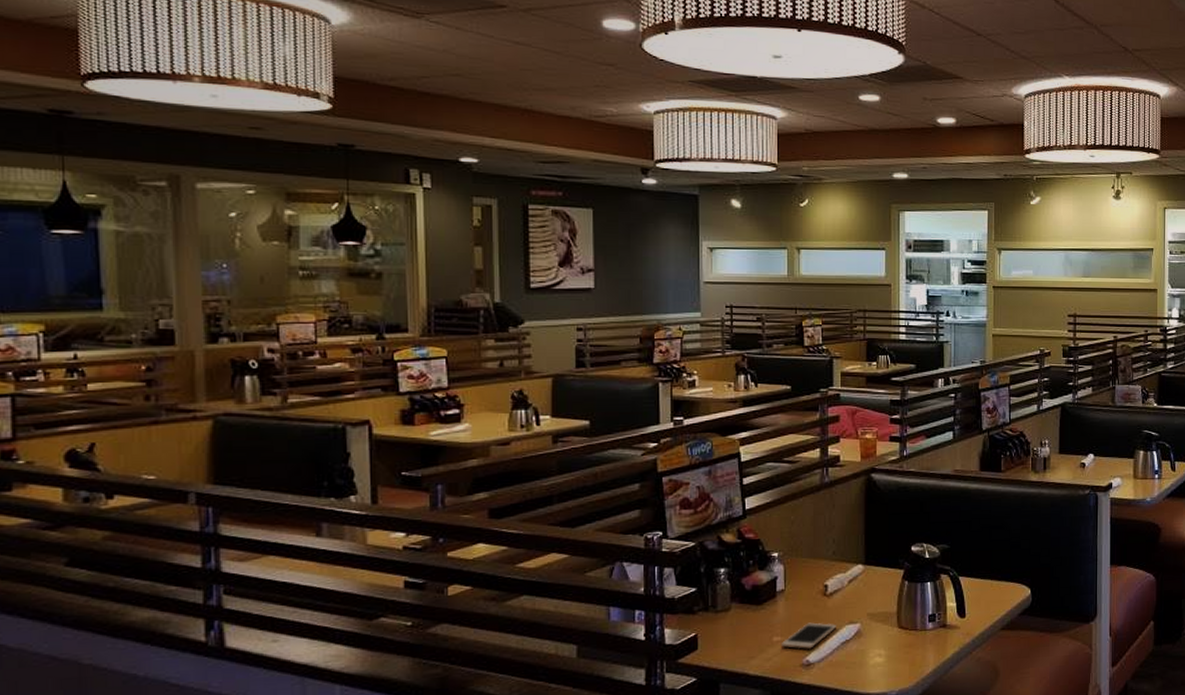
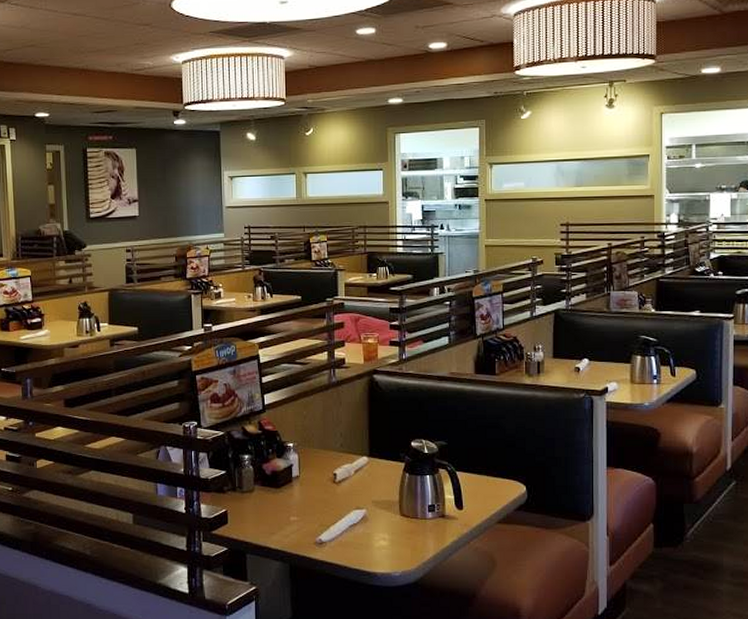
cell phone: present [780,622,837,649] -> none [297,506,346,529]

